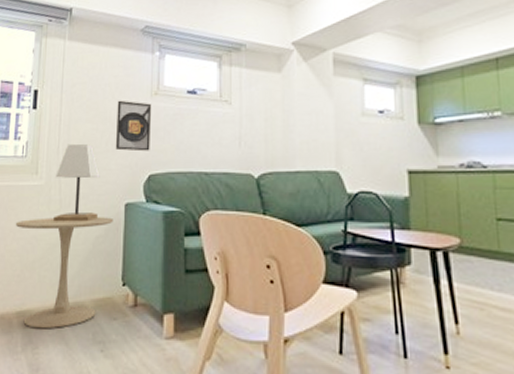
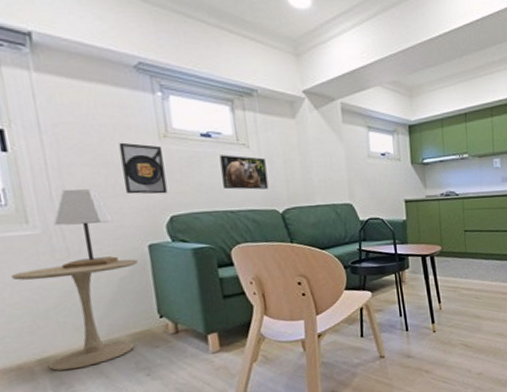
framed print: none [202,112,246,150] -> present [219,155,269,190]

